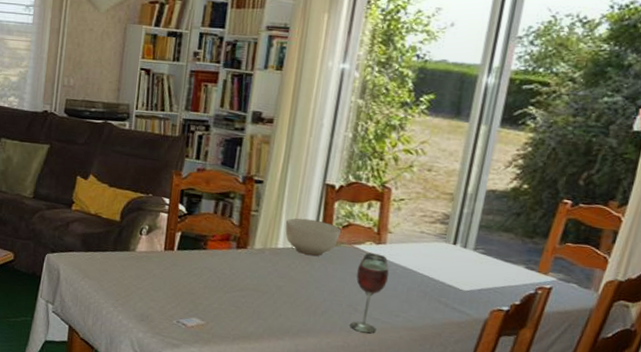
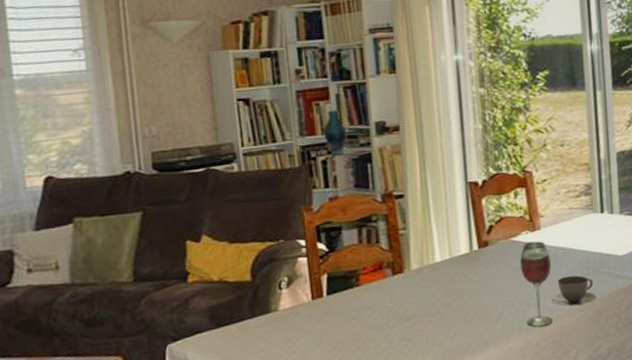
vase: none [205,93,227,134] -> present [323,110,348,156]
bowl: present [285,218,342,256] -> none [437,222,496,262]
teacup: none [380,294,427,326] -> present [552,275,596,306]

